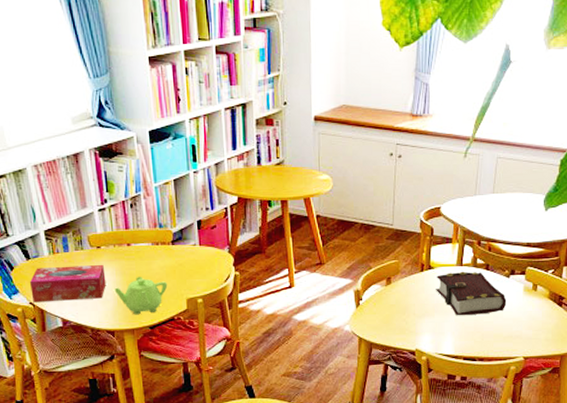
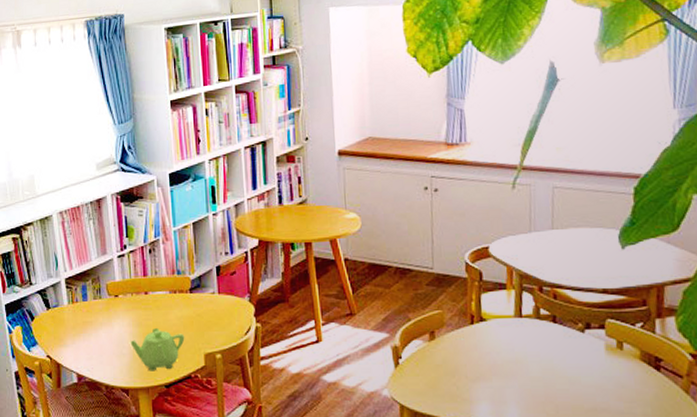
tissue box: present [30,264,106,303] -> none [49,314,122,356]
book: present [436,271,507,316] -> none [491,324,585,381]

